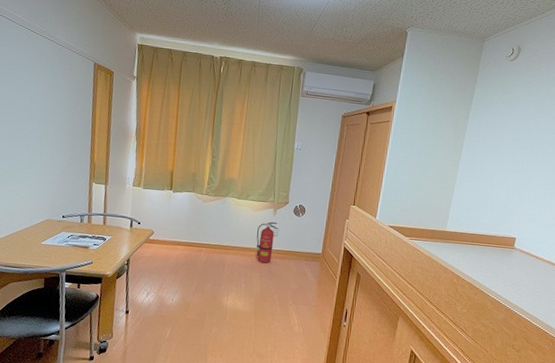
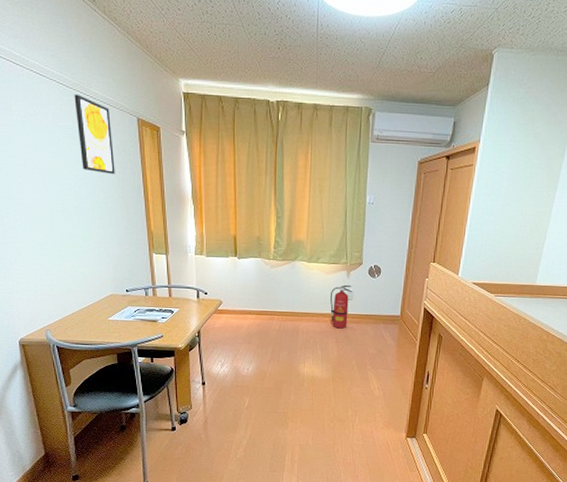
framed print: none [37,39,70,109] -> present [74,94,115,174]

